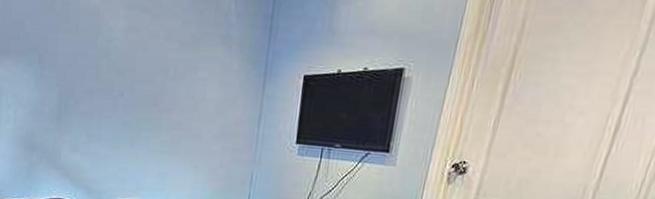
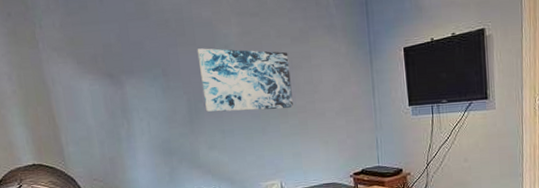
wall art: none [76,38,174,123] -> present [197,48,294,112]

